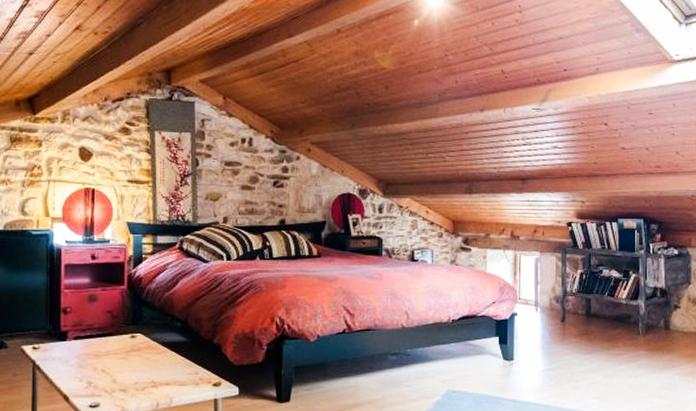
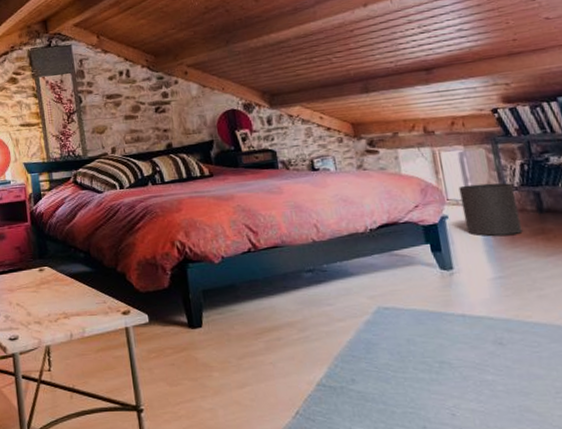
waste bin: none [529,287,572,333] -> present [458,182,523,236]

